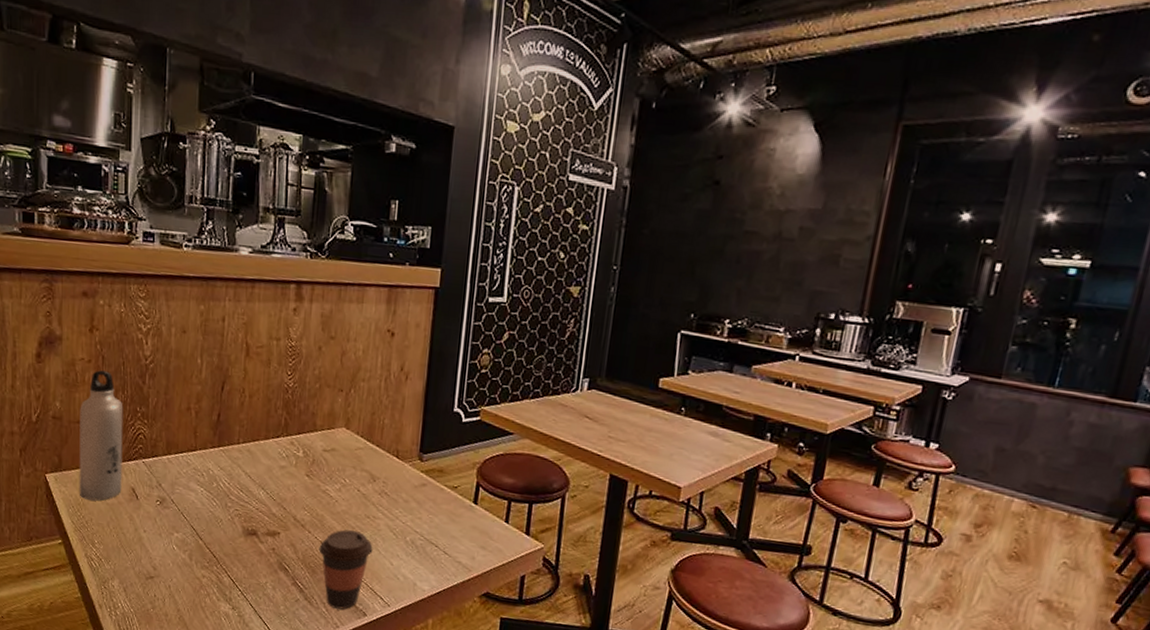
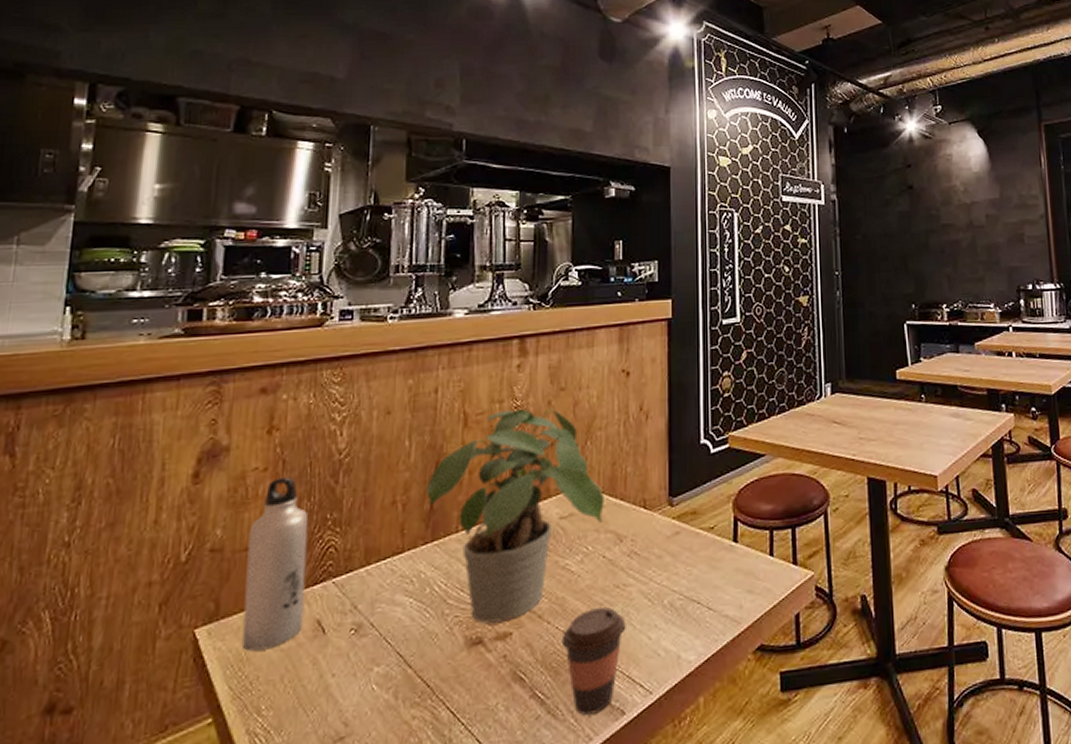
potted plant: none [214,347,363,523] -> present [426,408,604,624]

